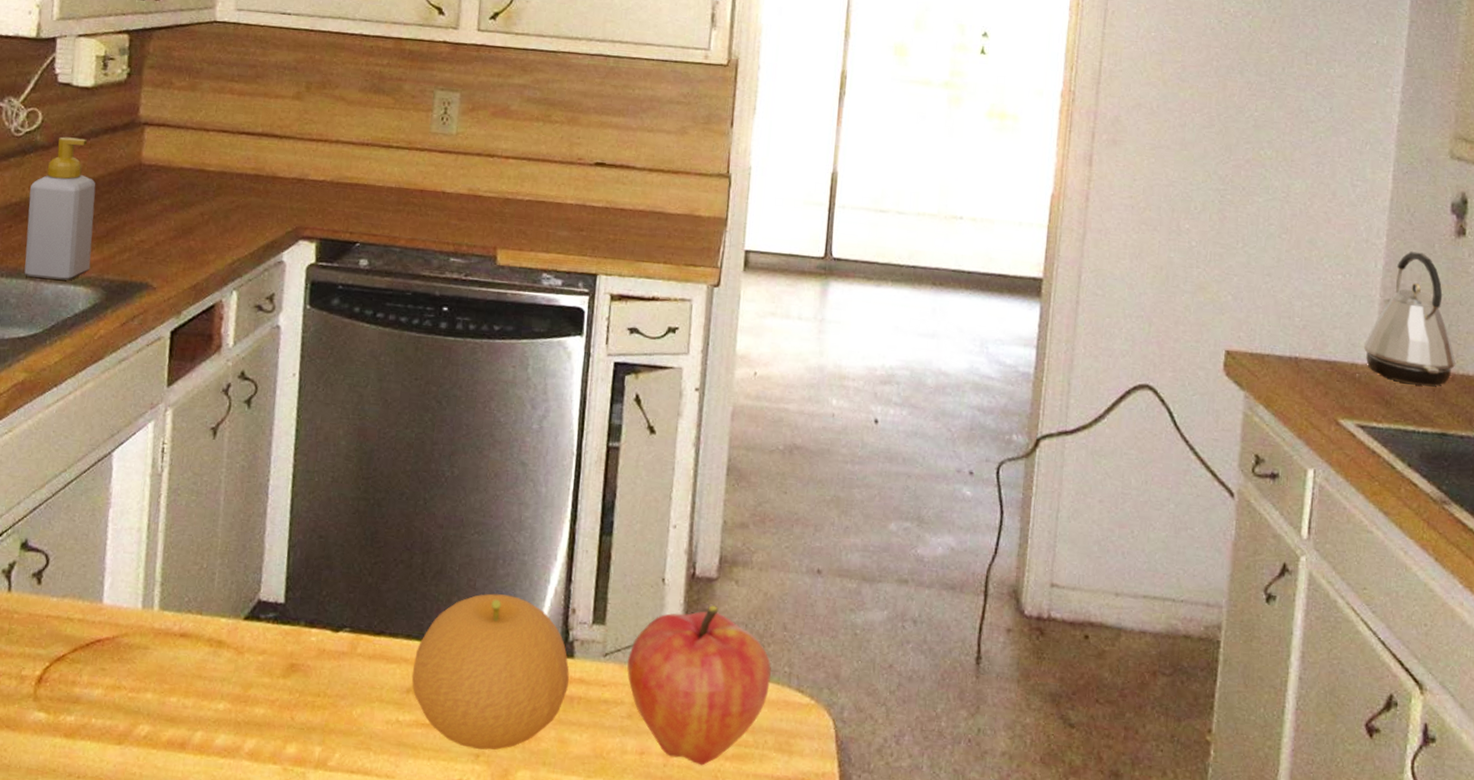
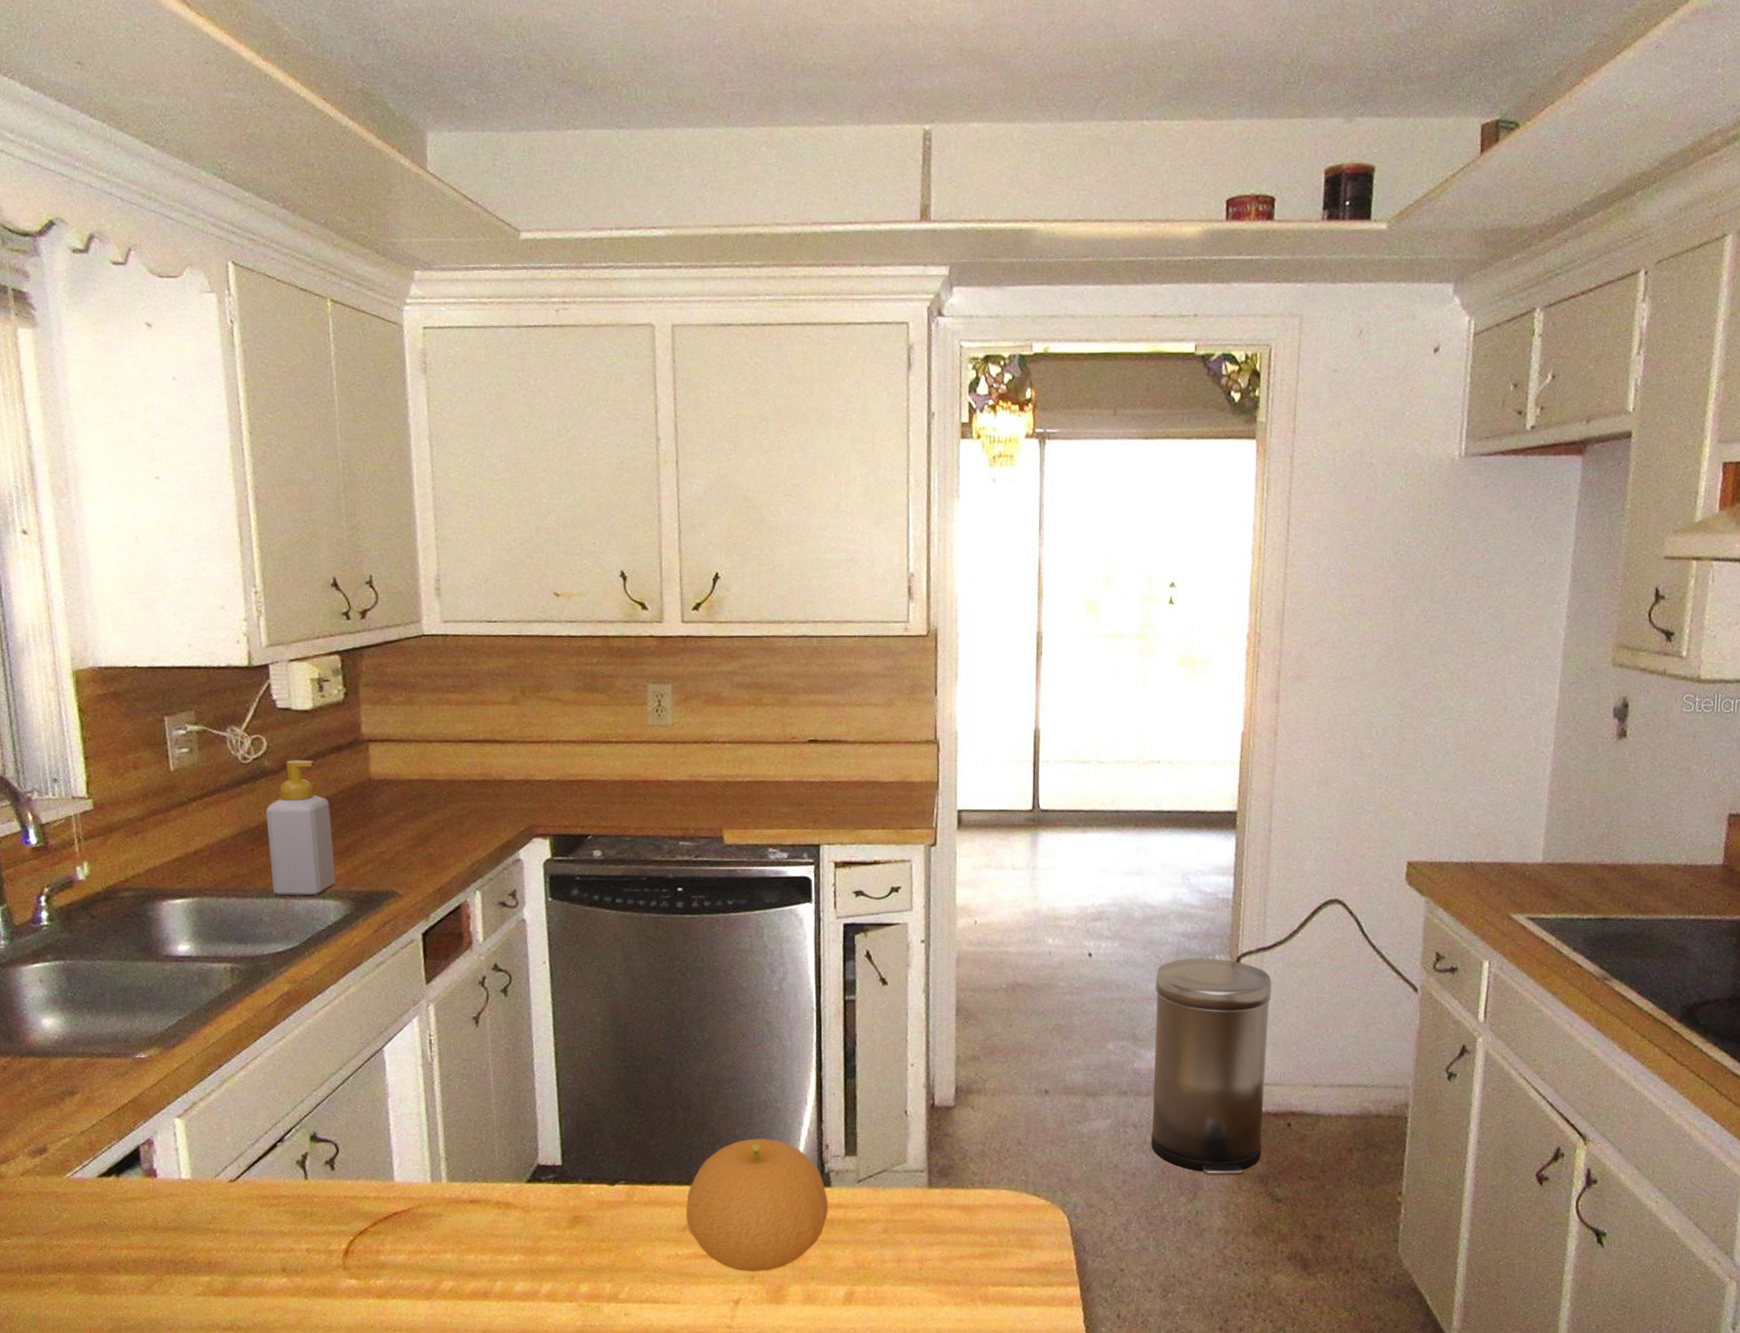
fruit: present [627,605,772,766] -> none [879,1130,1010,1266]
pedal bin: none [931,435,1073,692] -> present [1151,958,1272,1176]
kettle: present [1364,251,1455,387] -> none [1534,756,1616,877]

